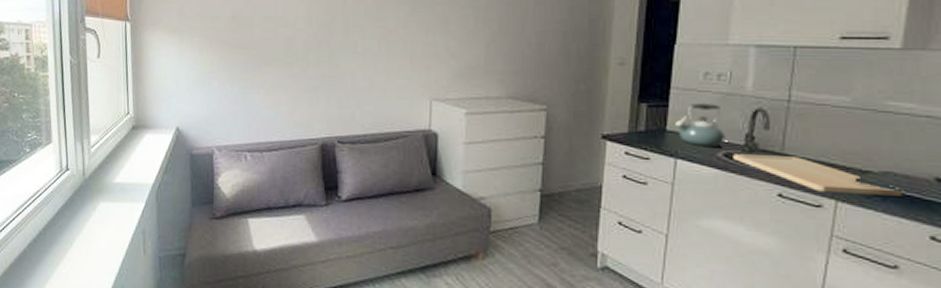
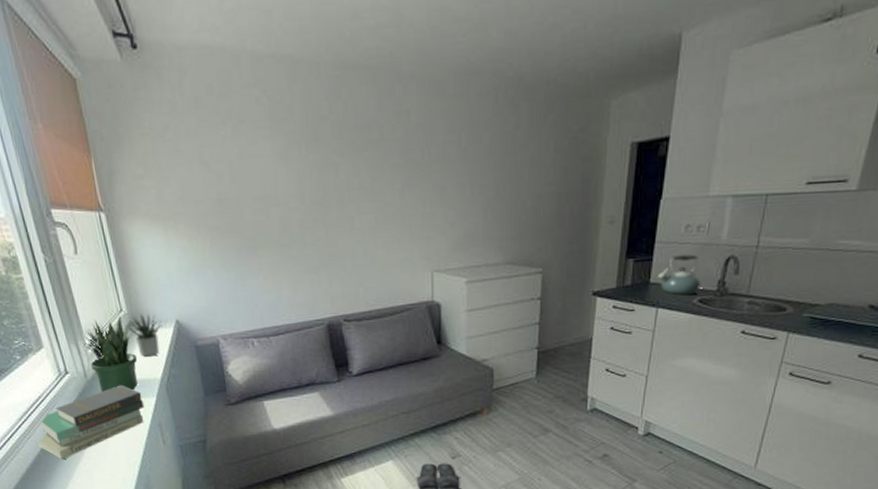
books: none [25,186,133,259] -> present [36,385,145,460]
succulent plant: none [89,118,165,161] -> present [84,314,165,361]
planter: none [90,117,135,193] -> present [86,315,138,392]
cutting board: present [733,154,904,197] -> none [706,297,843,326]

